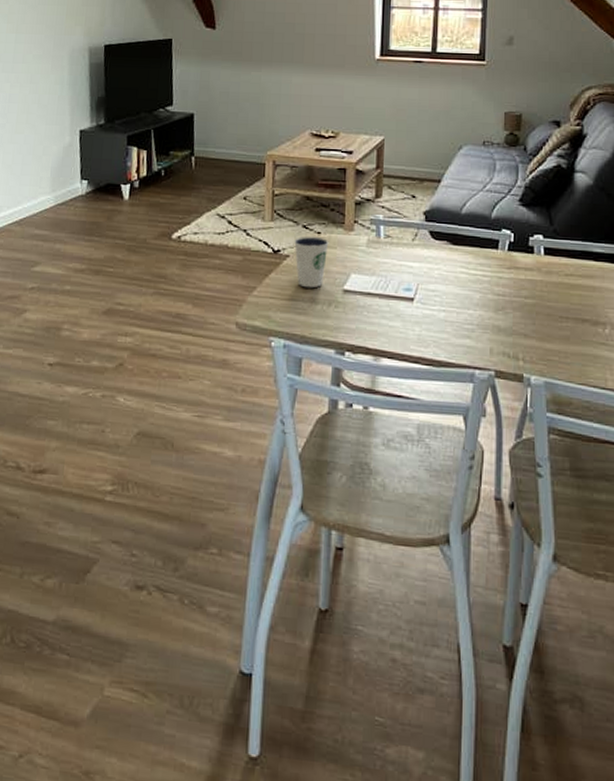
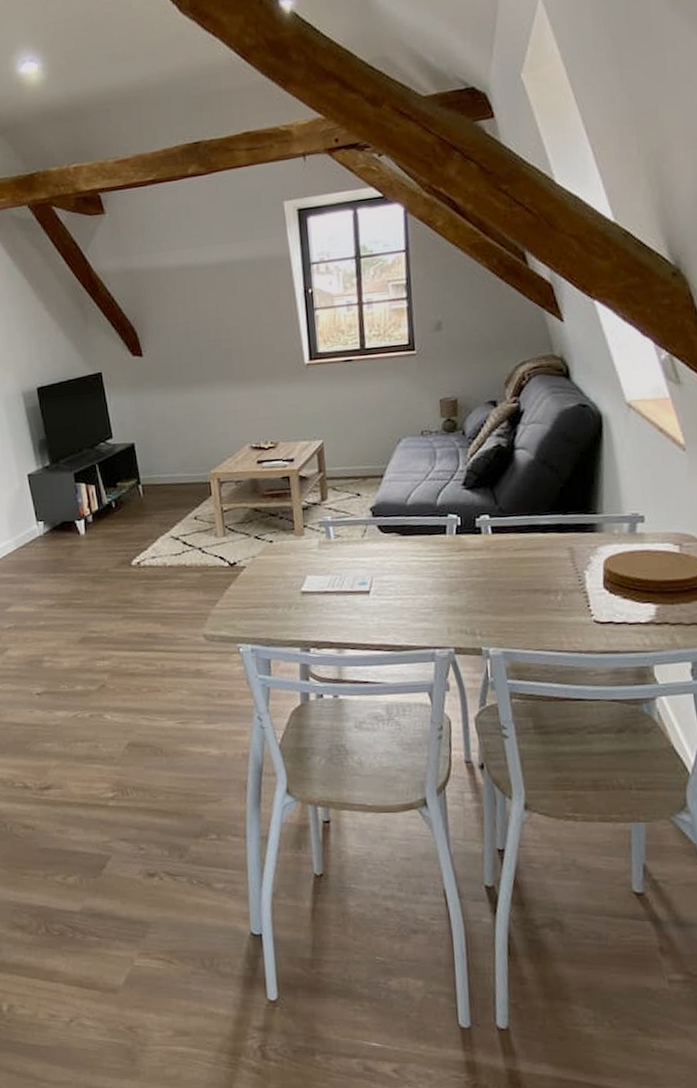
dixie cup: present [294,236,329,288] -> none [248,545,282,595]

